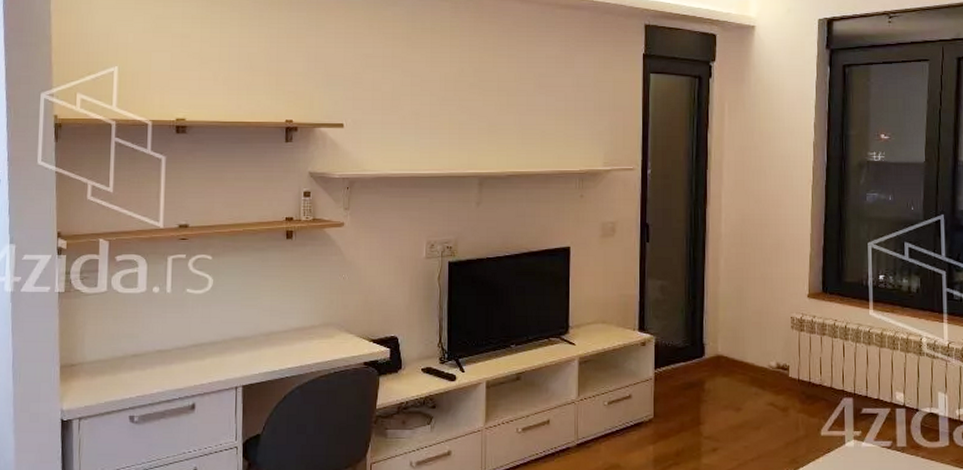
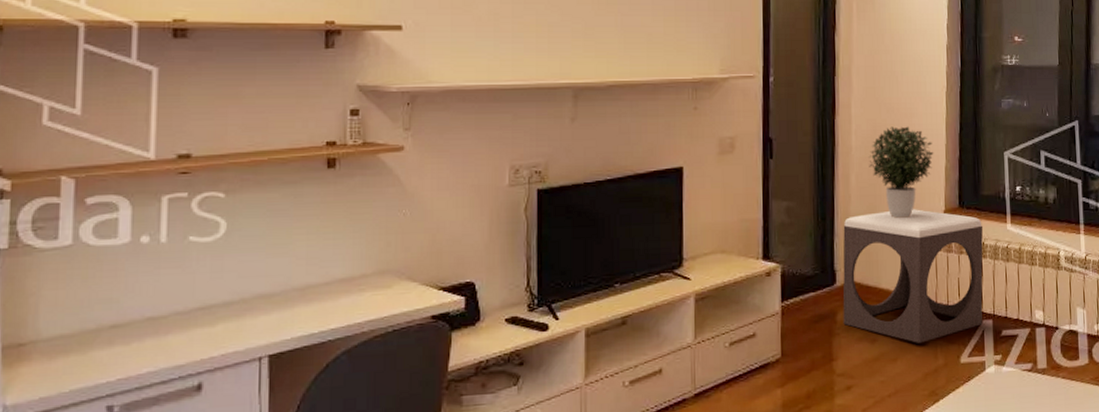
footstool: none [710,292,846,414] -> present [842,209,984,343]
potted plant: none [737,216,799,301] -> present [869,126,934,219]

